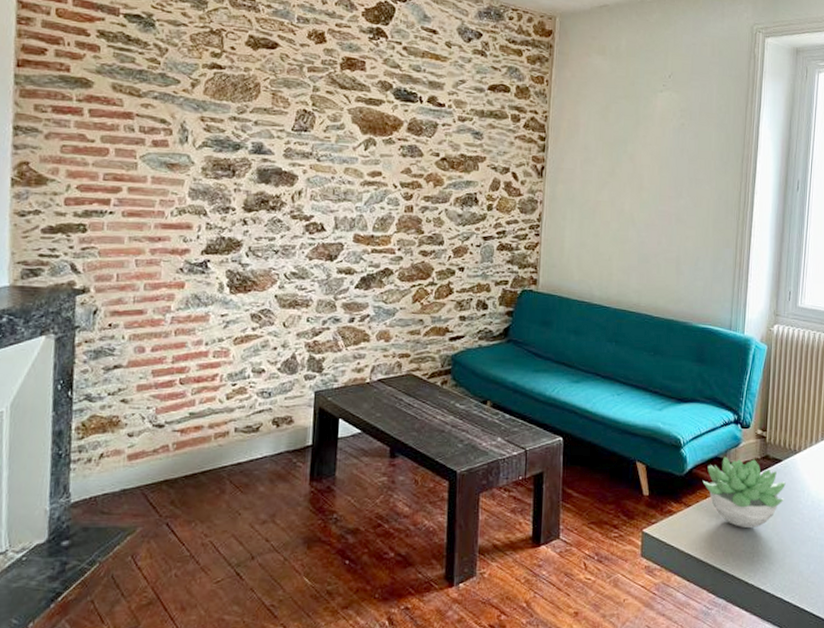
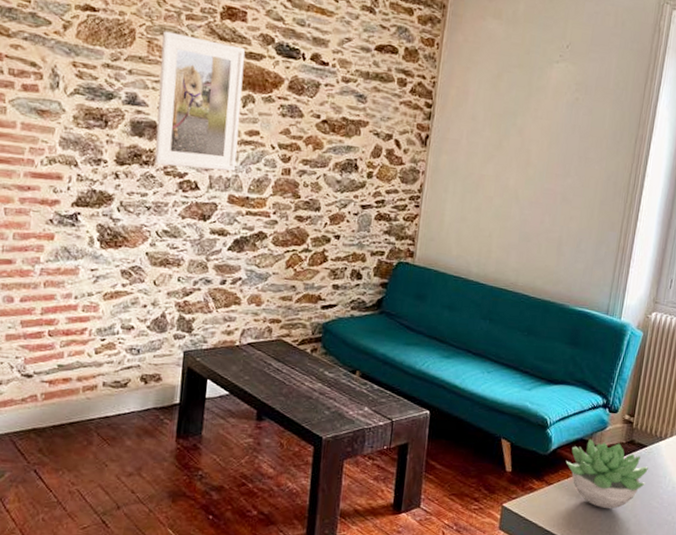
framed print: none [281,83,365,212] -> present [154,31,245,171]

